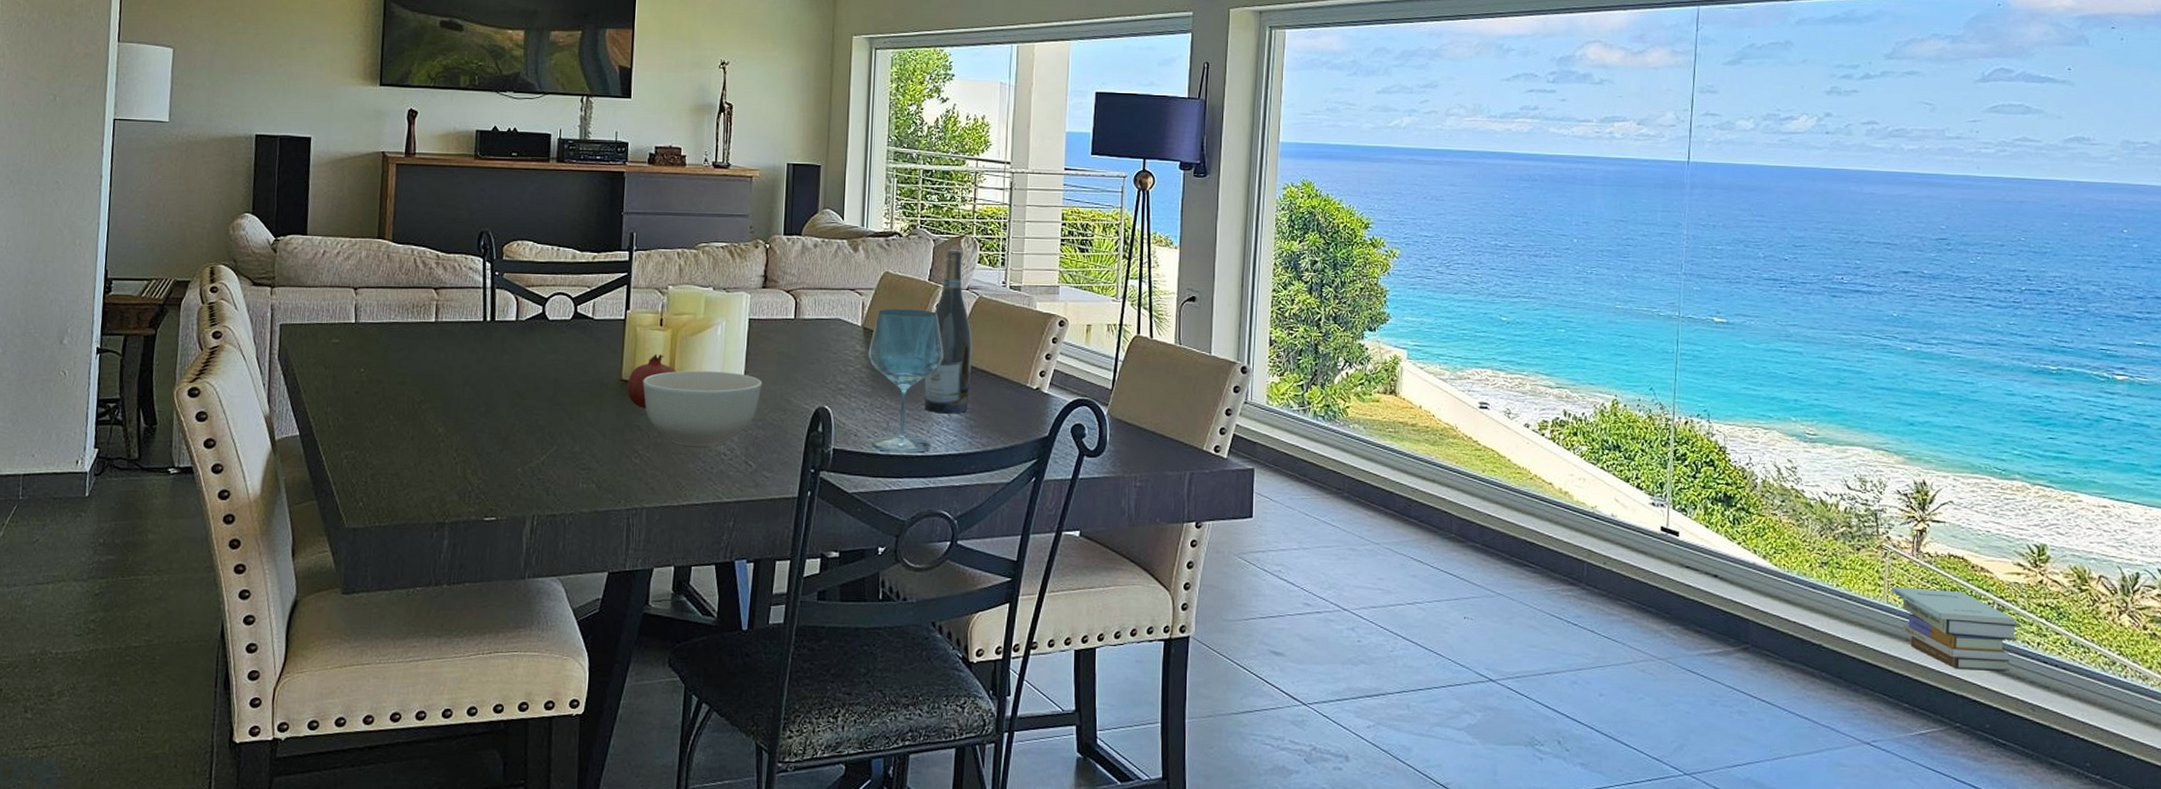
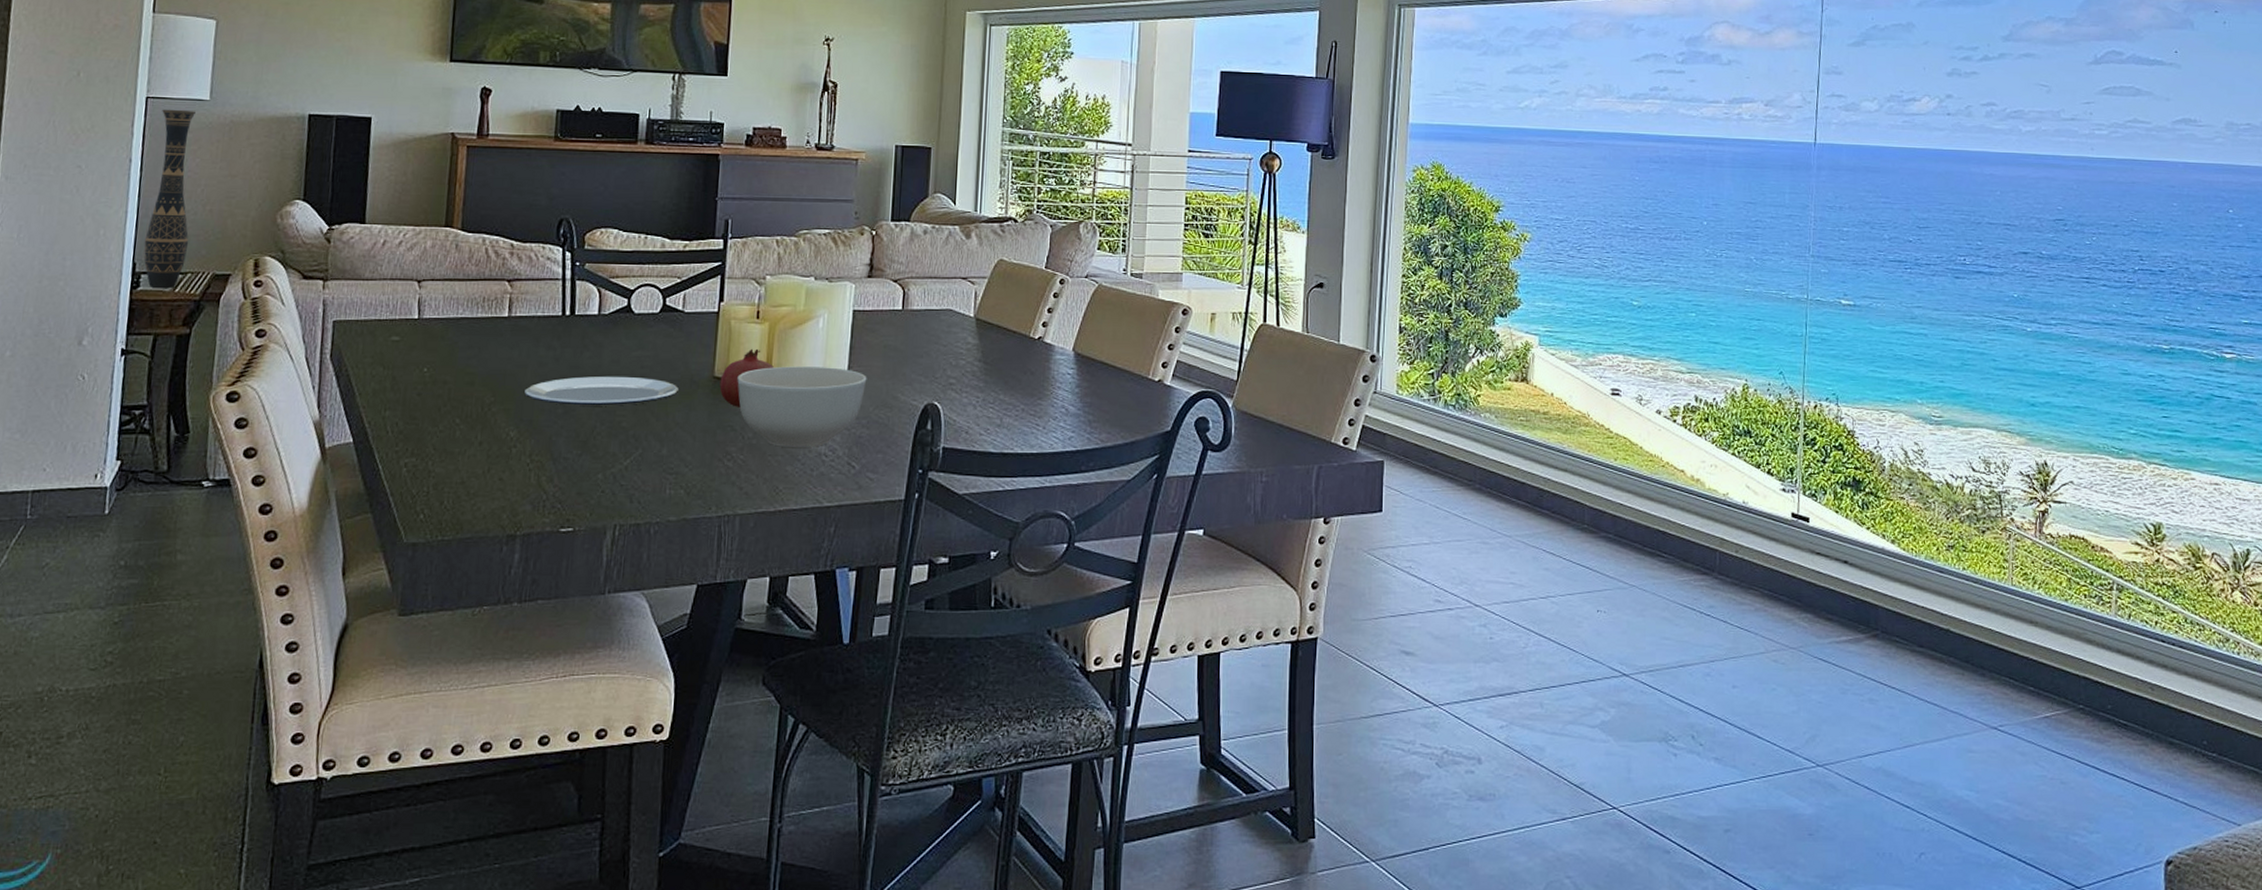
decorative vase: none [114,130,157,294] -> present [144,109,196,289]
plate: none [451,378,590,406] -> present [525,376,680,406]
wine glass: present [868,308,944,454] -> none [980,298,1061,451]
wine bottle: present [923,250,973,414] -> none [1039,236,1092,409]
books: present [1890,587,2017,672] -> none [2015,569,2136,651]

